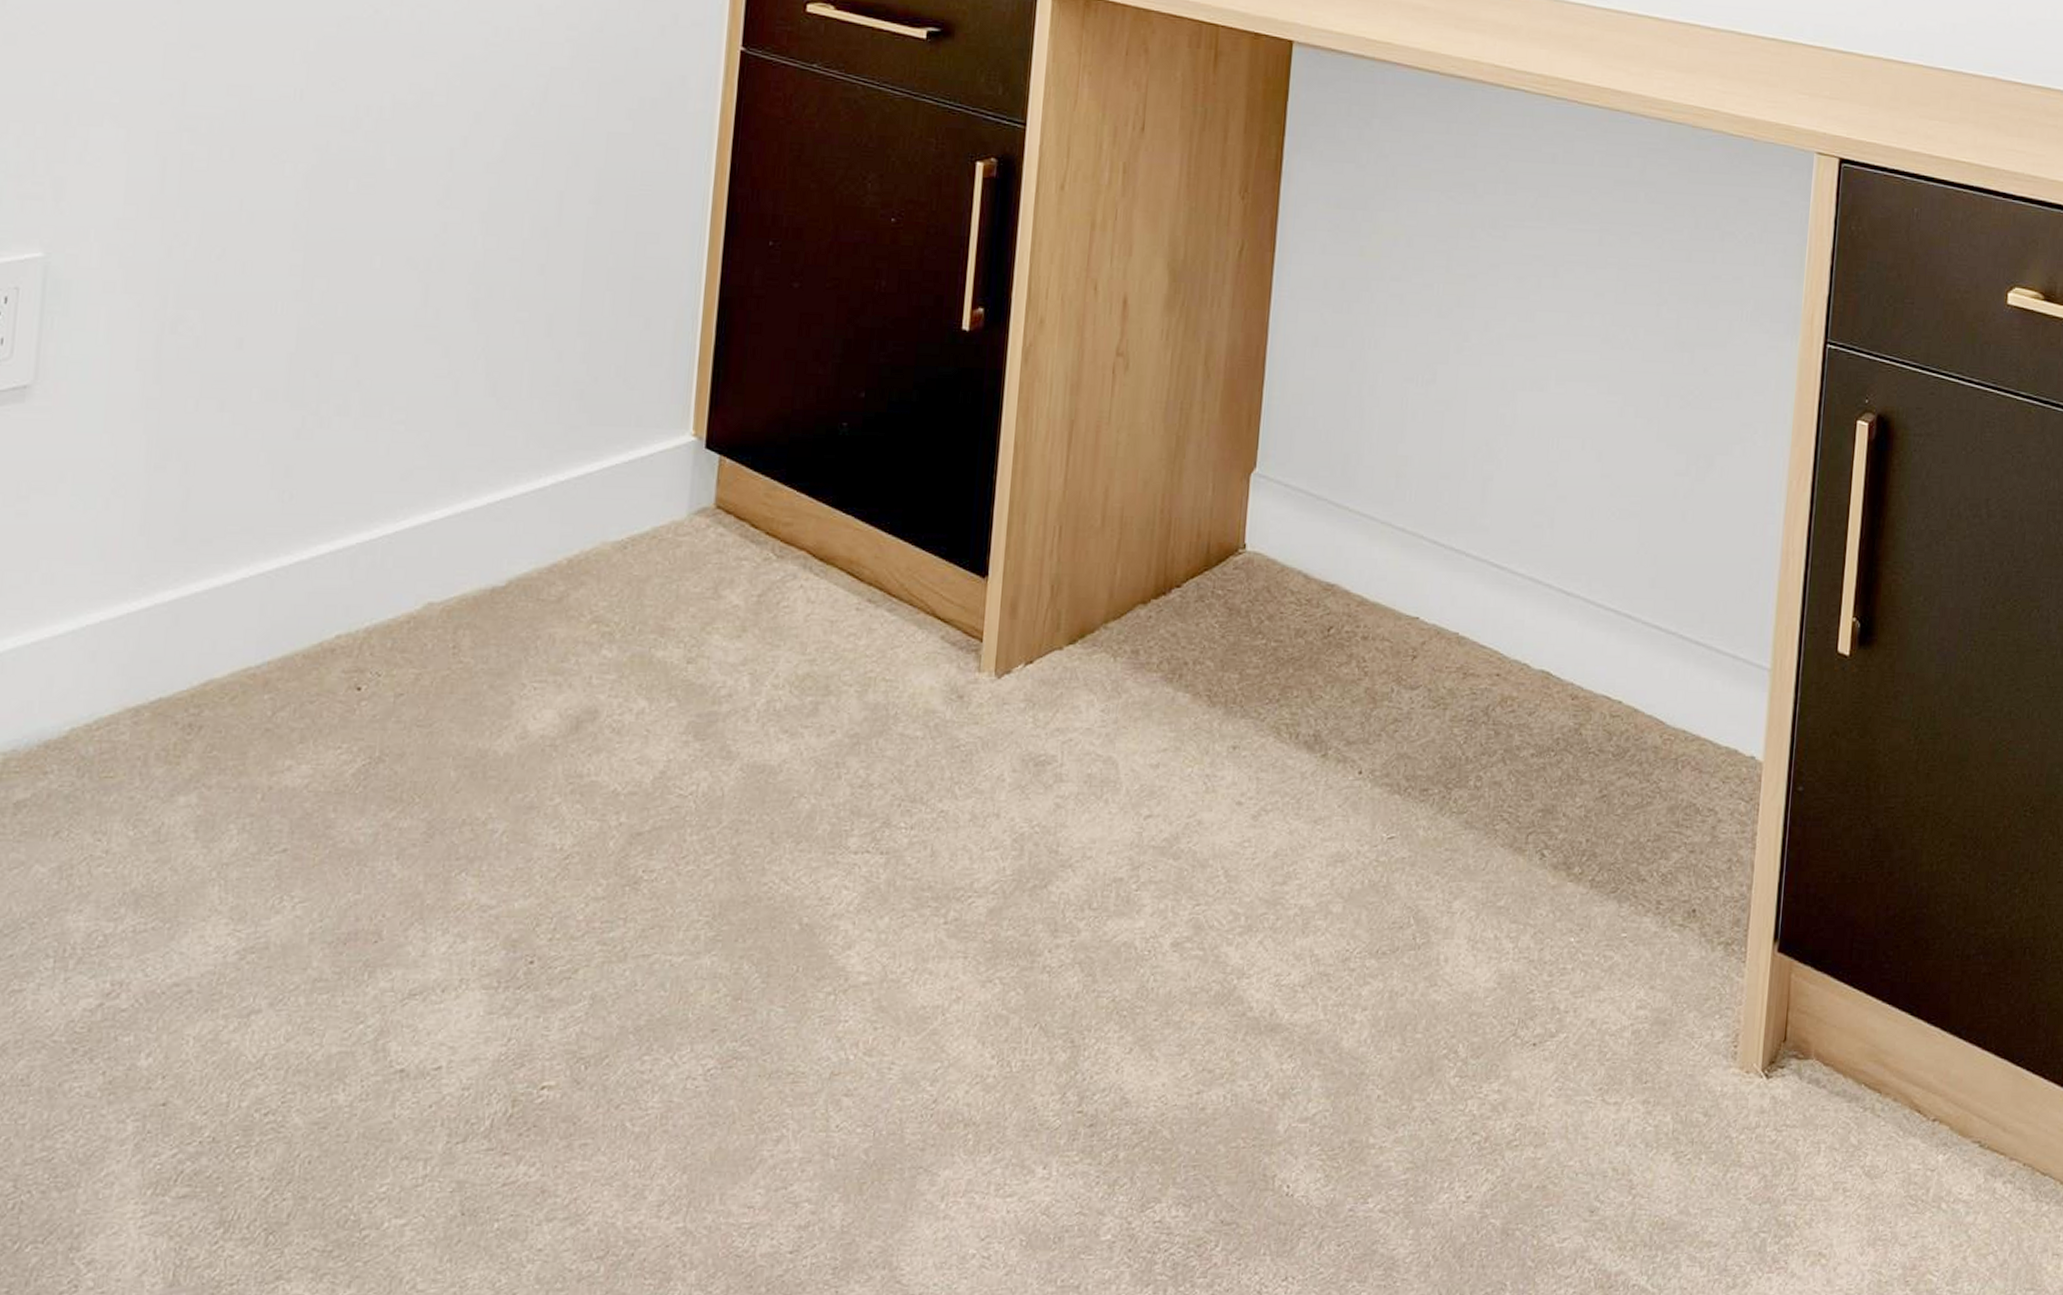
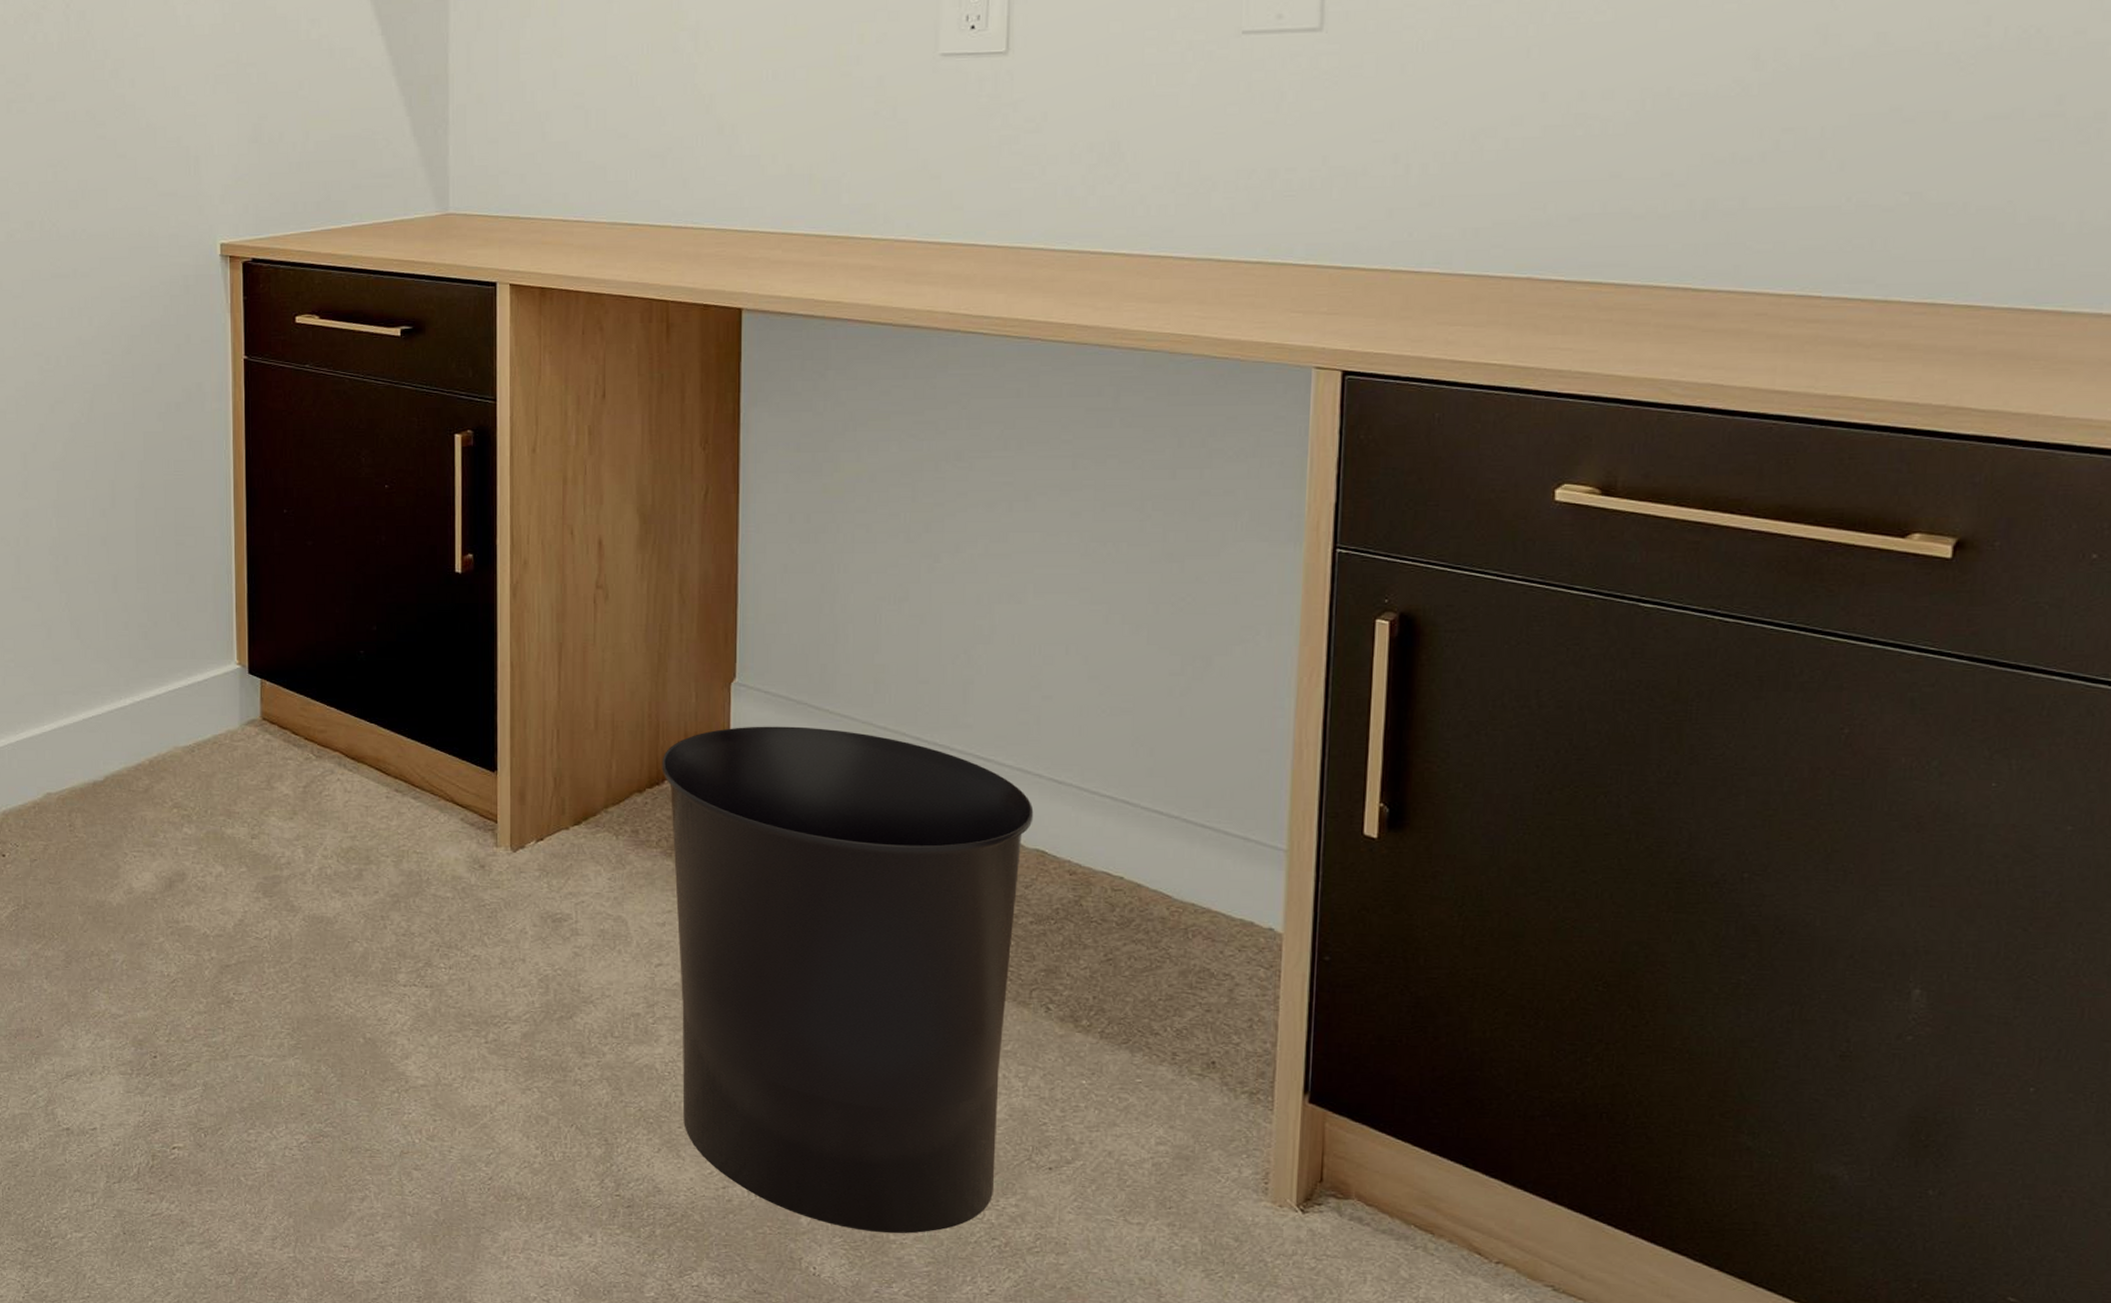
waste bin: none [1160,525,1542,1136] -> present [662,726,1034,1234]

